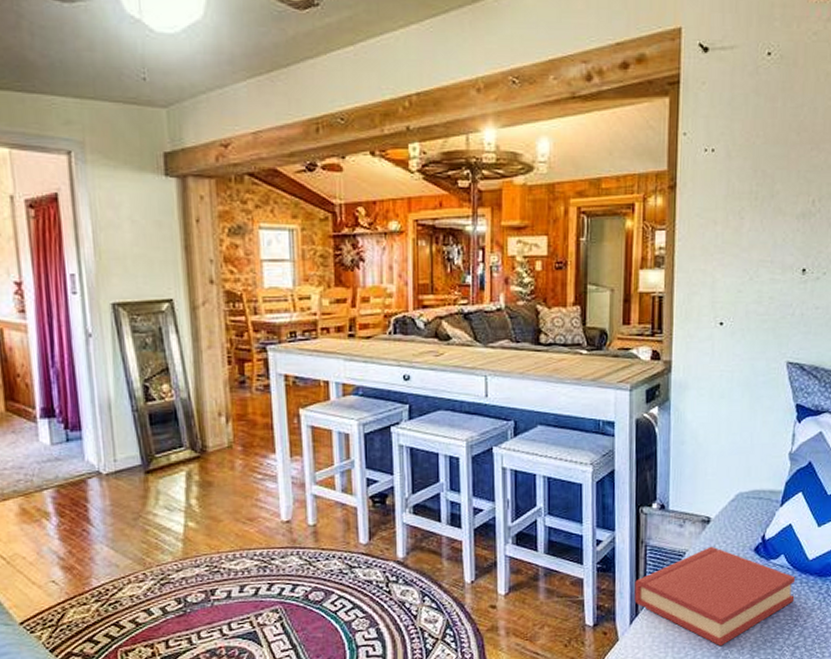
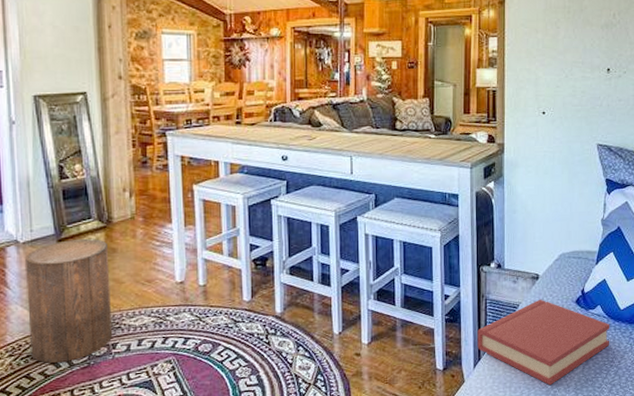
stool: none [109,471,211,611] -> present [25,239,113,364]

